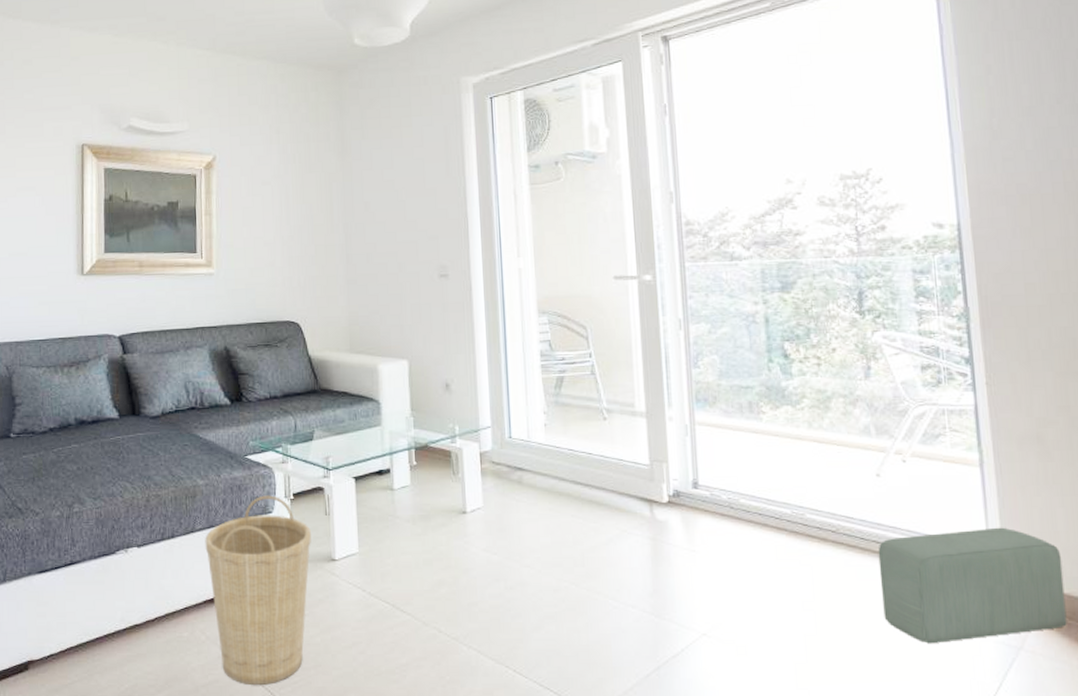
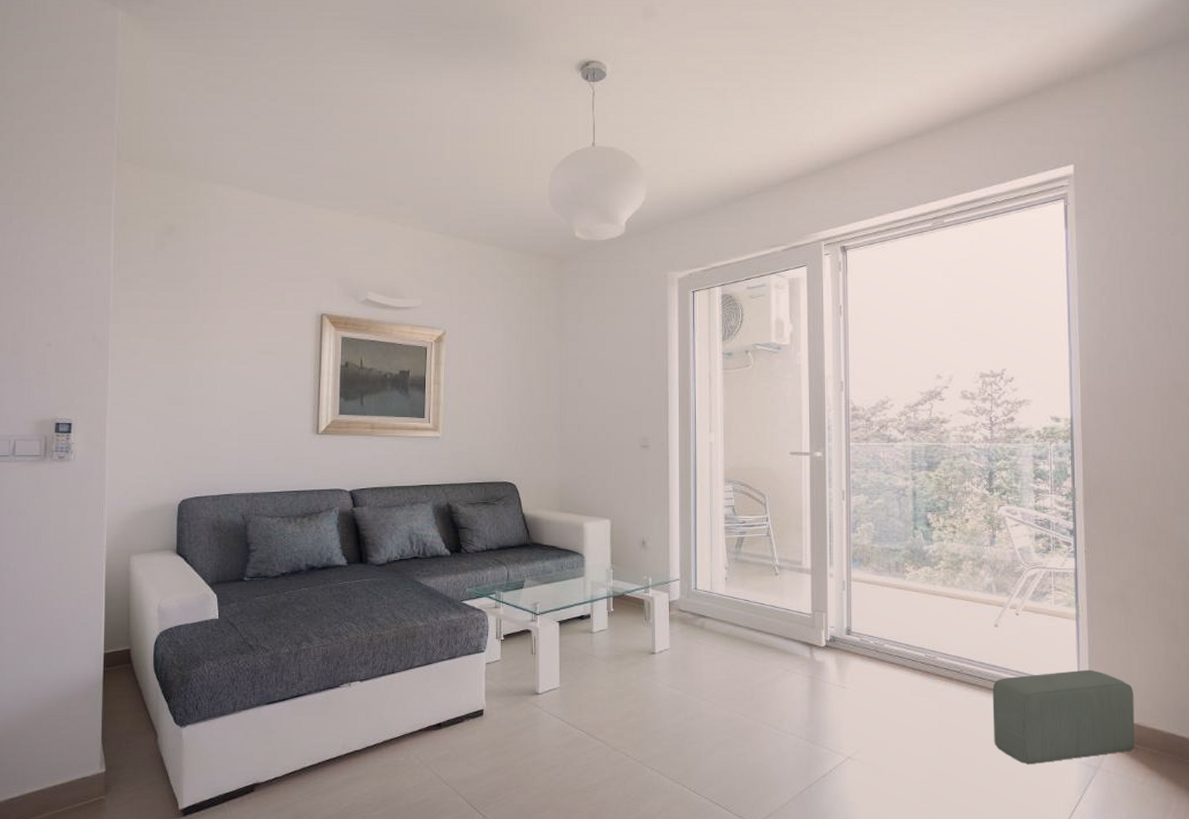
basket: present [205,495,311,685] -> none [422,636,518,803]

